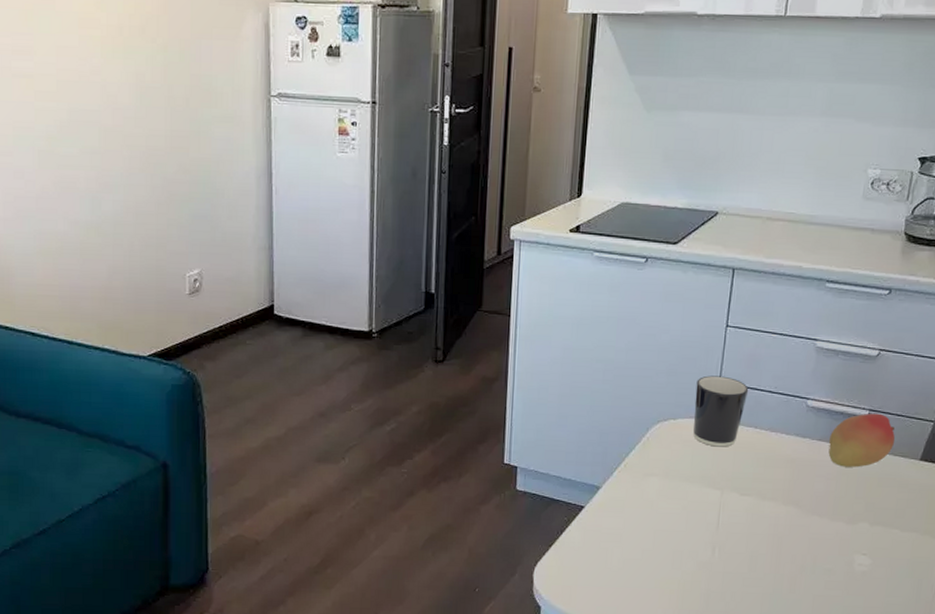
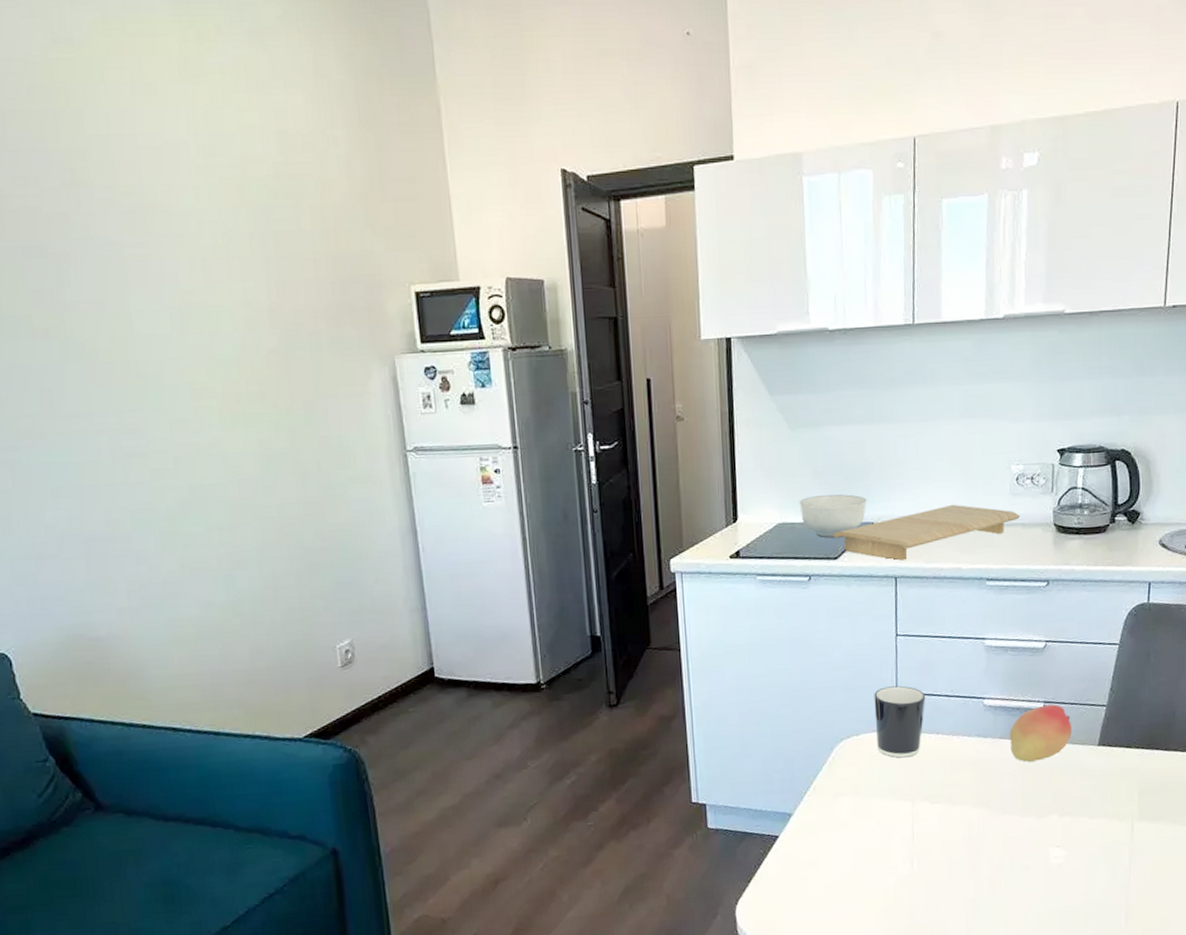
bowl: none [645,179,715,223] -> present [799,494,867,538]
cutting board: none [675,202,871,253] -> present [833,504,1021,561]

